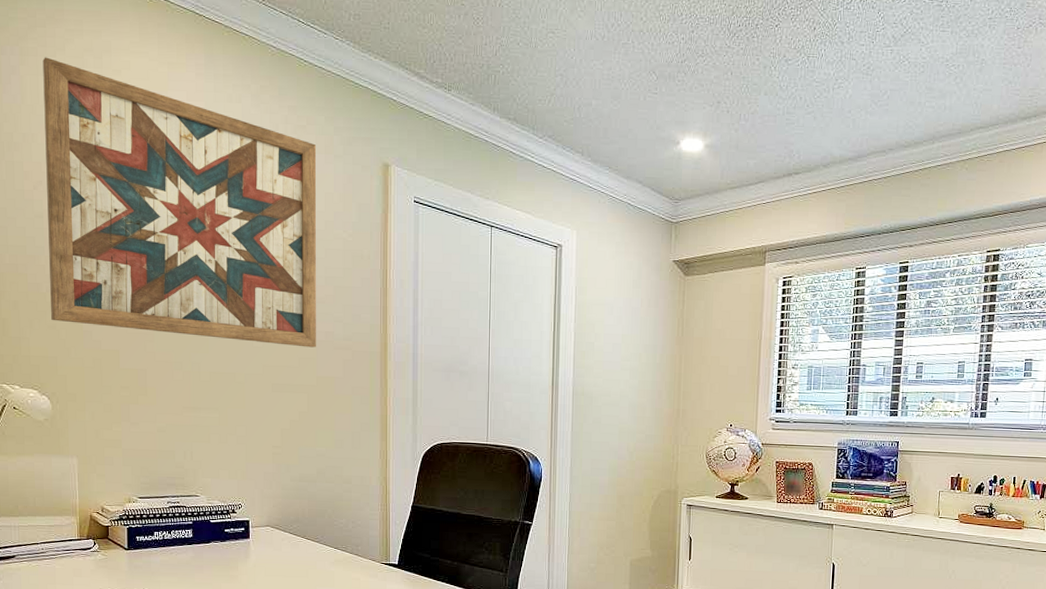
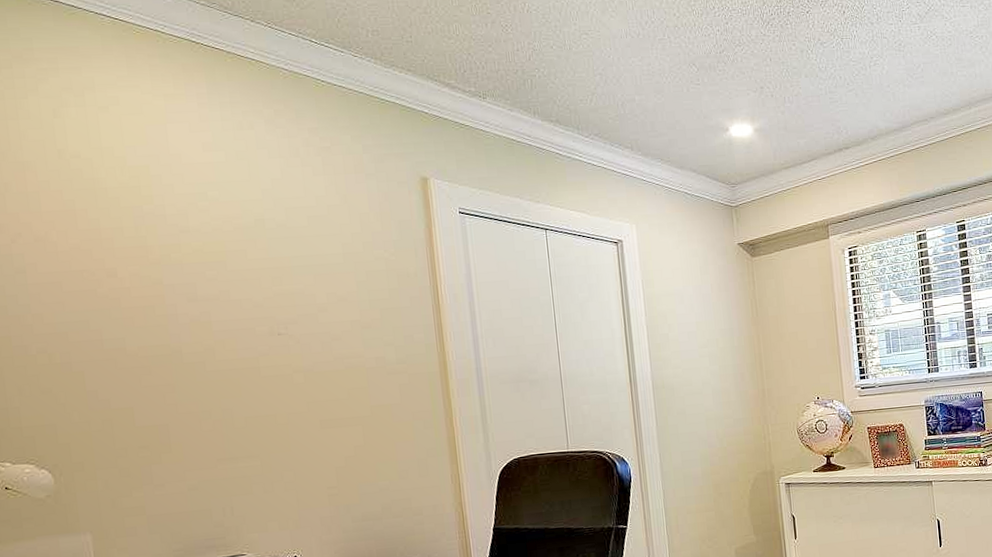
wall art: present [43,57,317,348] -> none [11,99,367,385]

